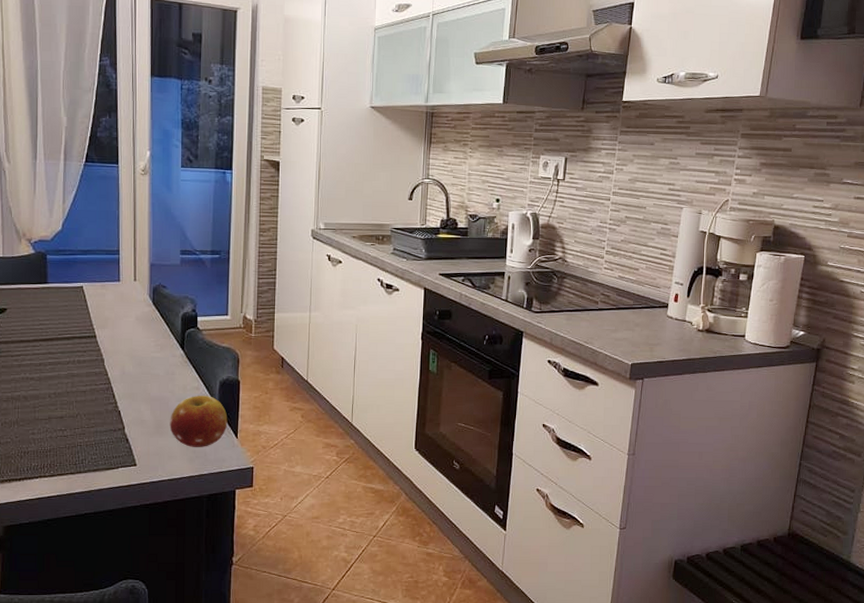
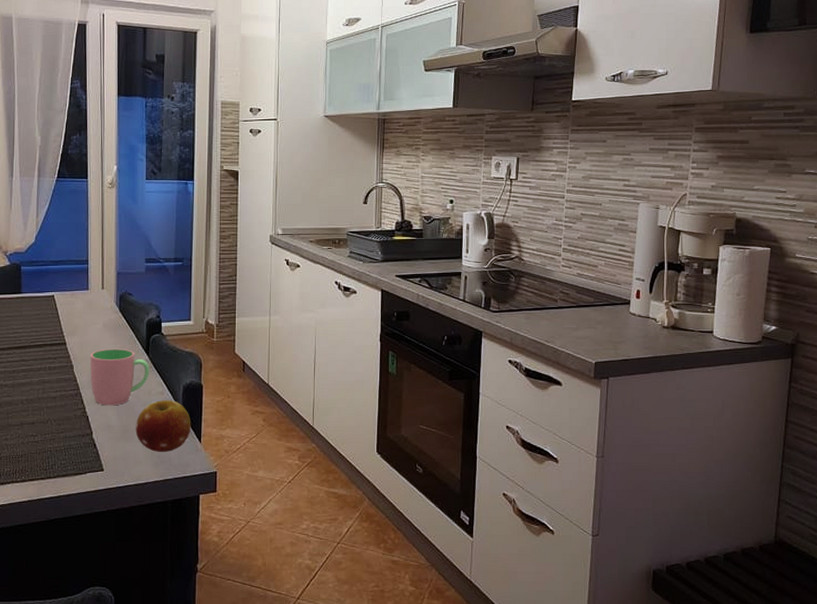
cup: none [122,342,185,401] -> present [90,348,150,406]

